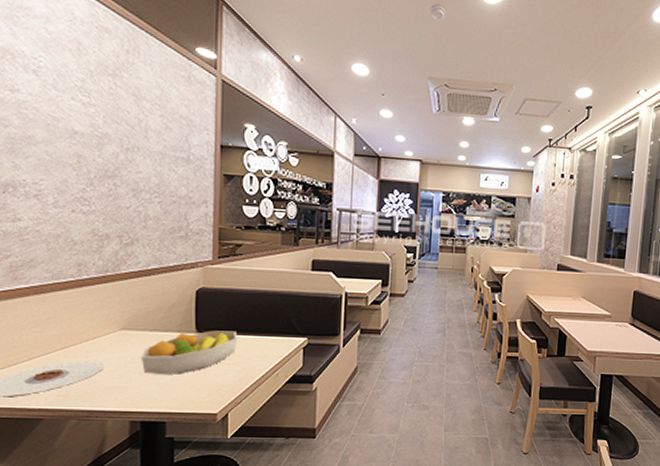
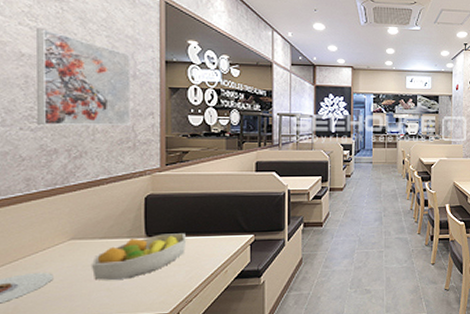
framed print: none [89,105,184,213] -> present [37,29,131,126]

